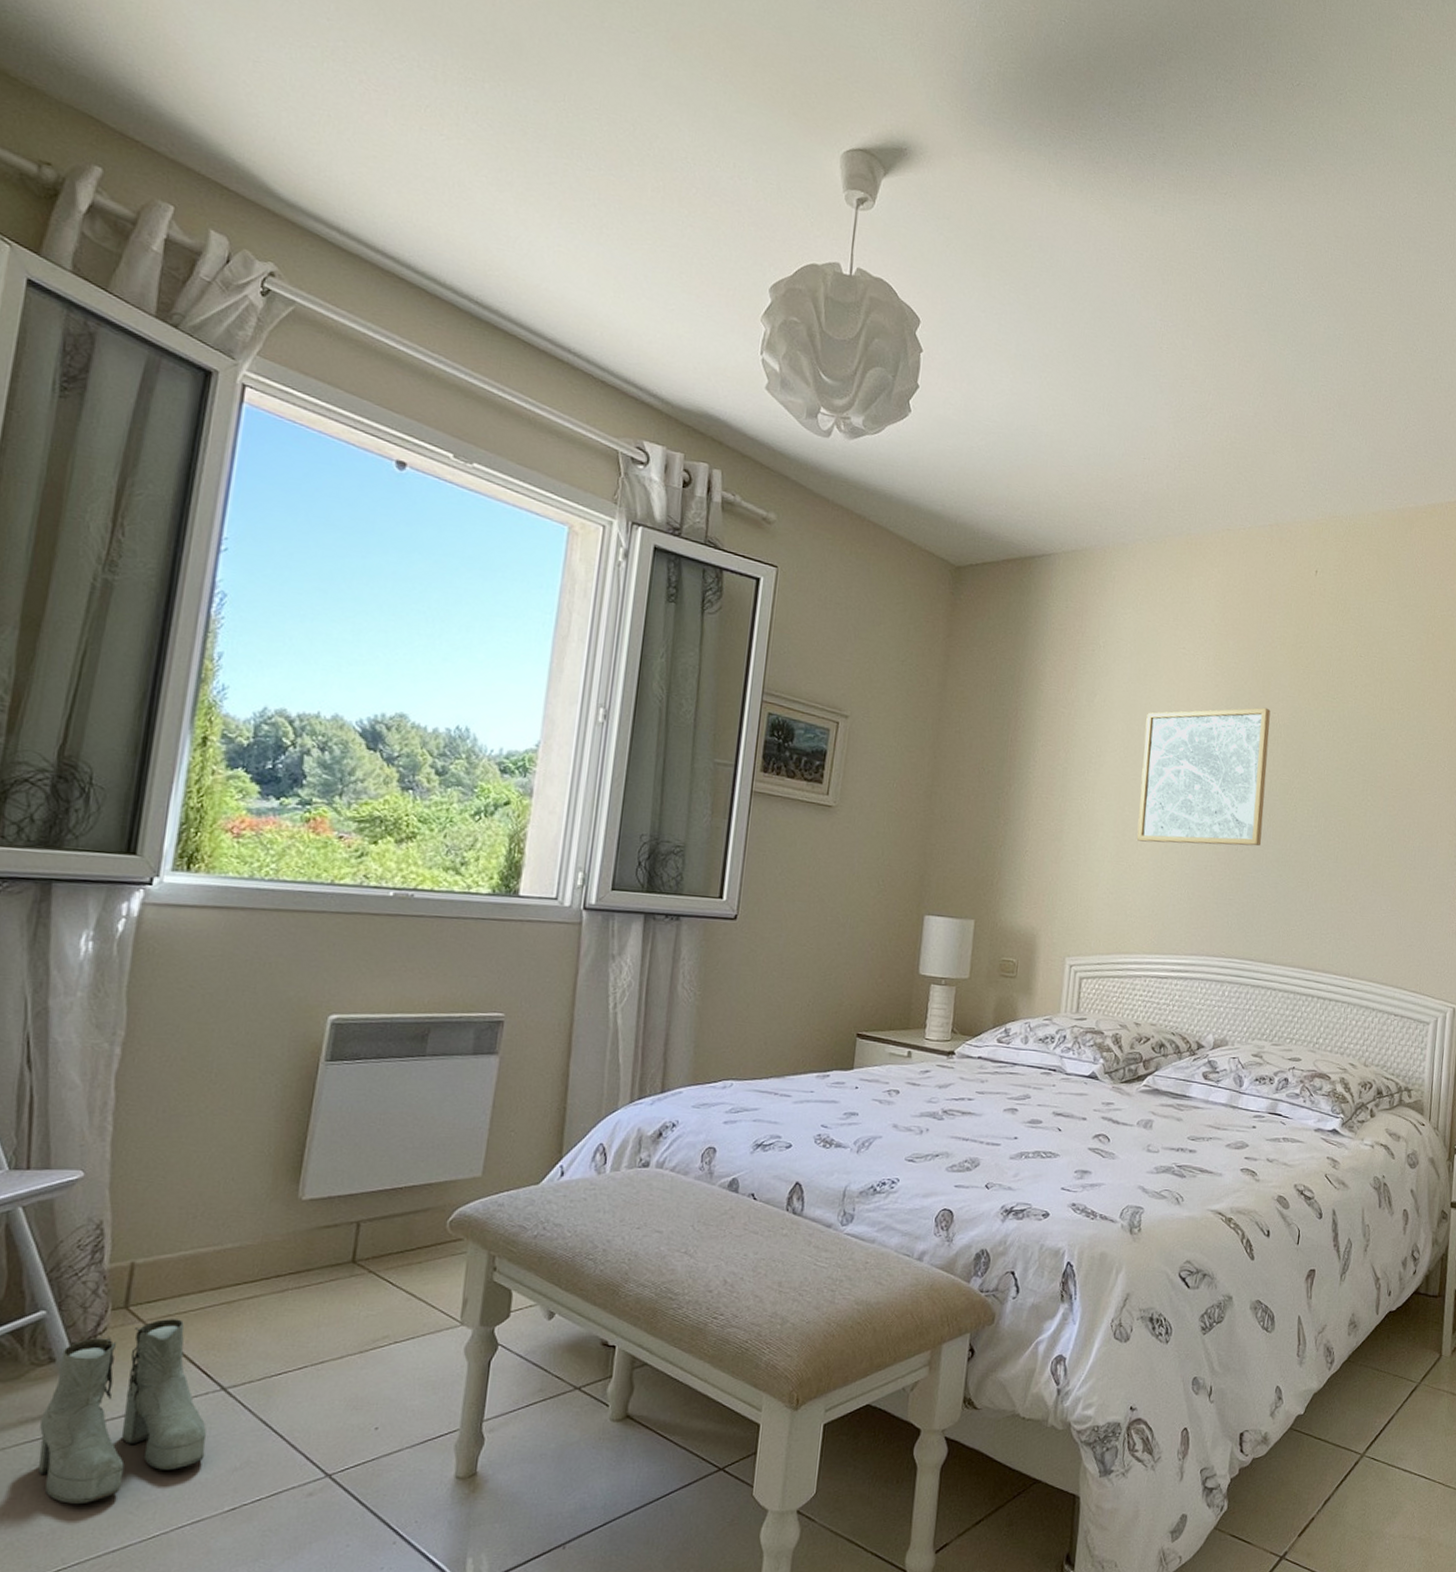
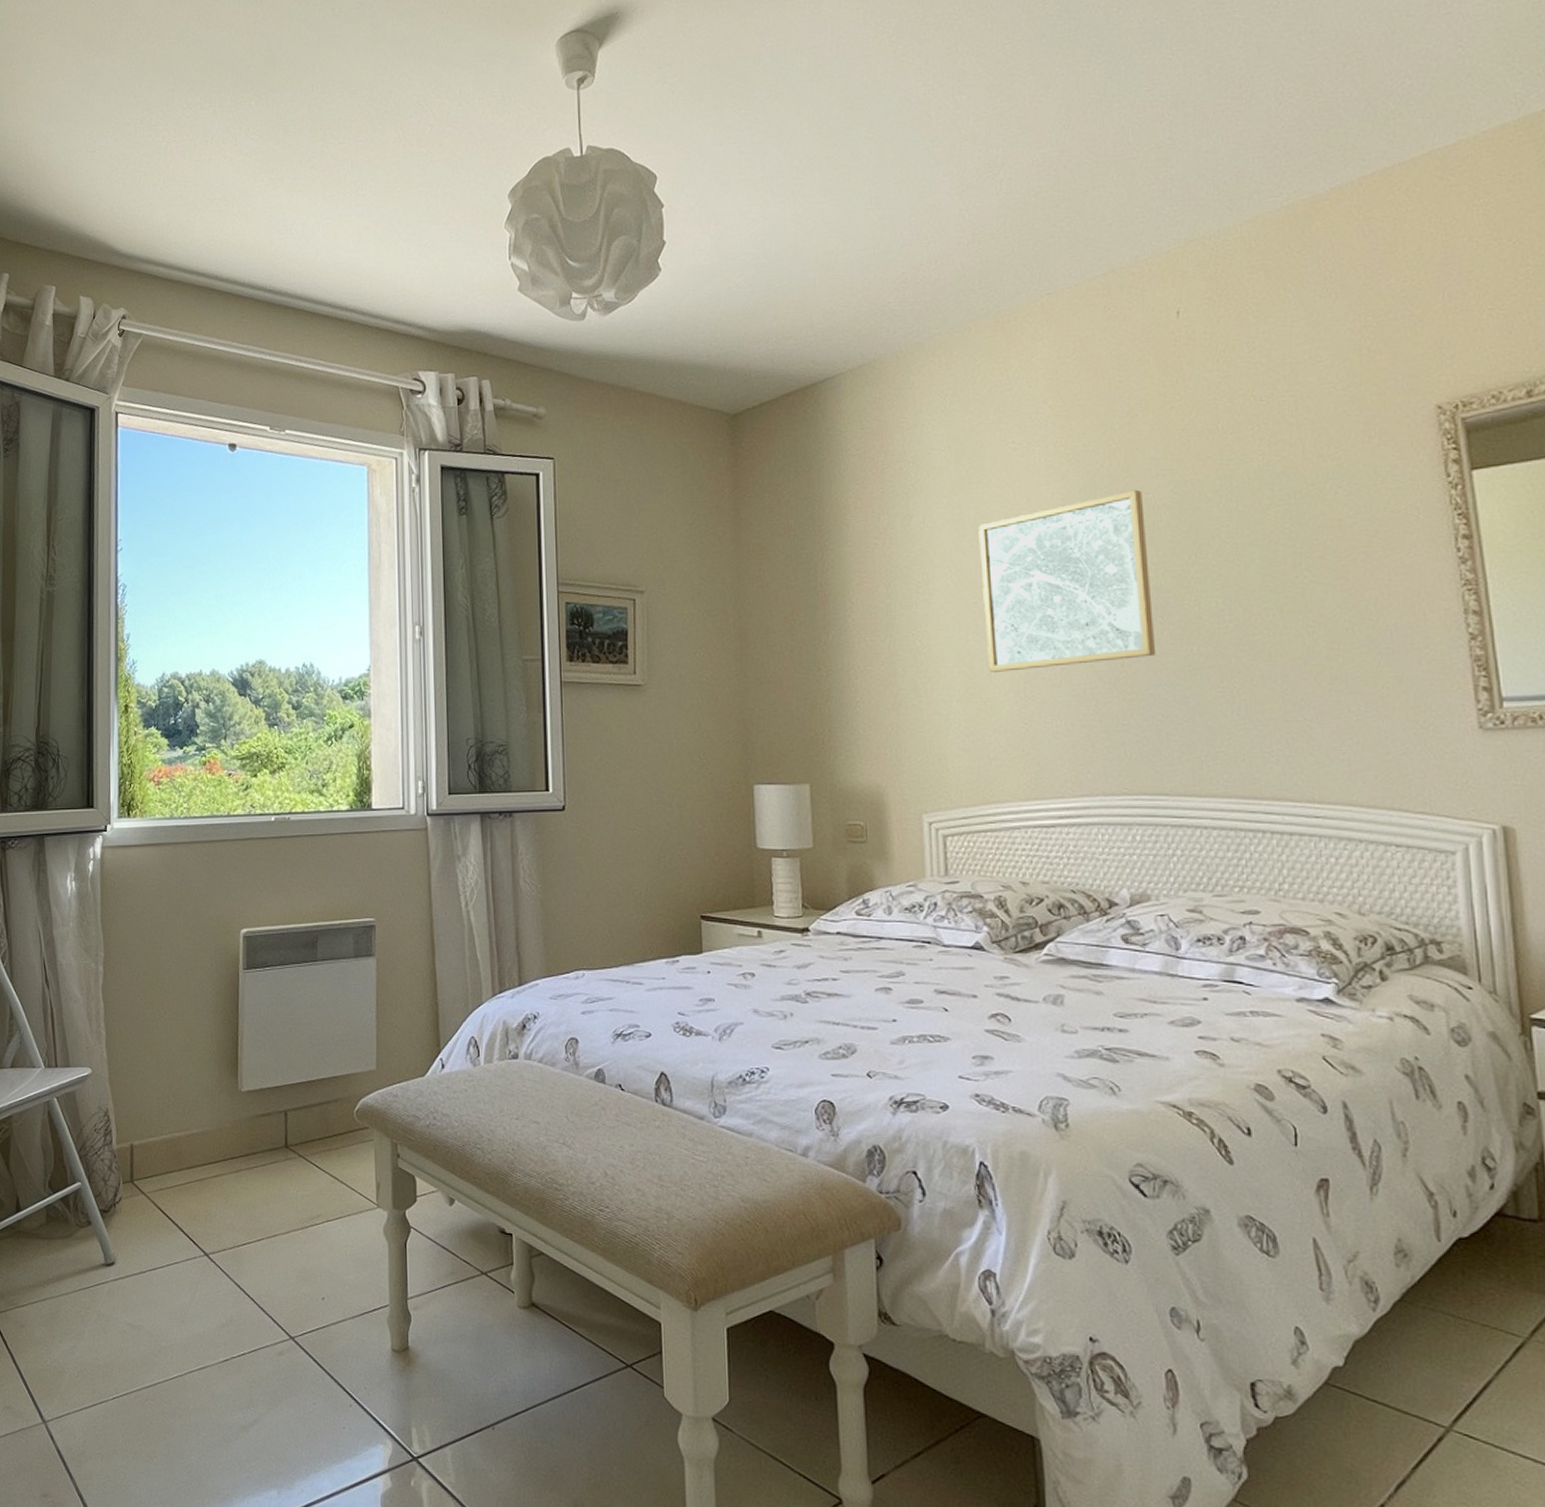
boots: present [37,1319,207,1505] -> none [88,1192,200,1345]

